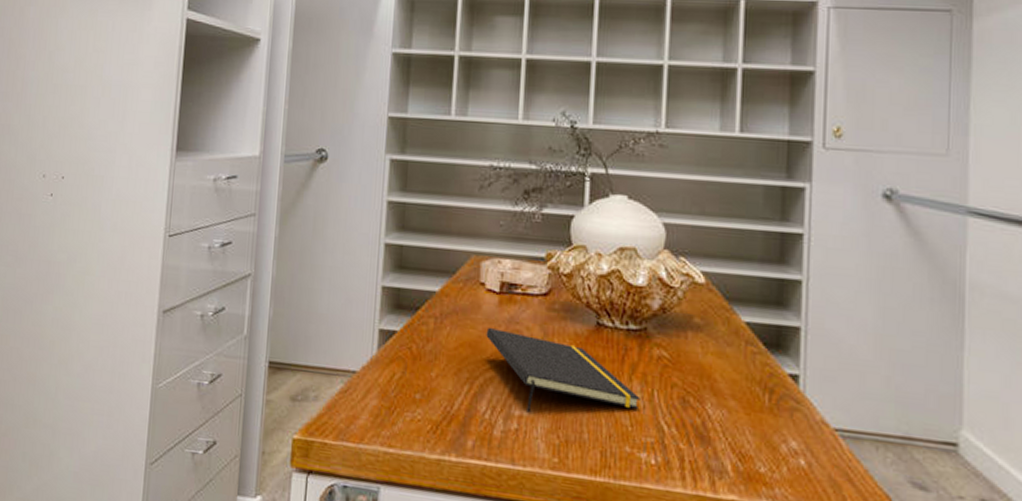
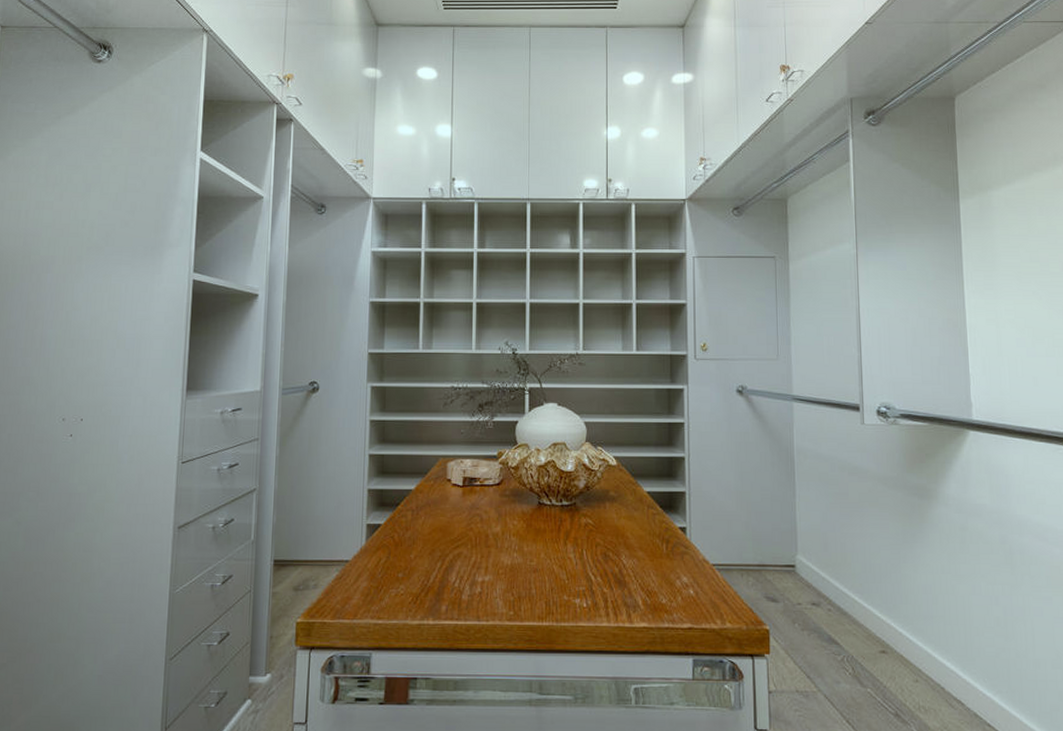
notepad: present [486,327,640,413] -> none [453,514,573,578]

